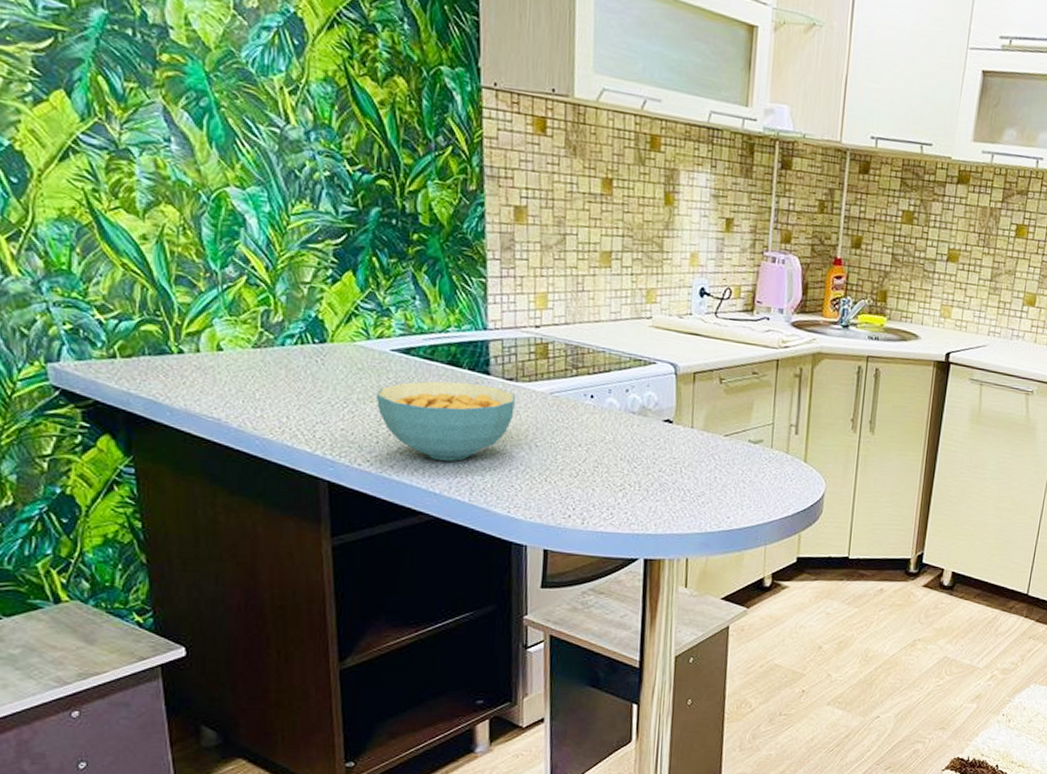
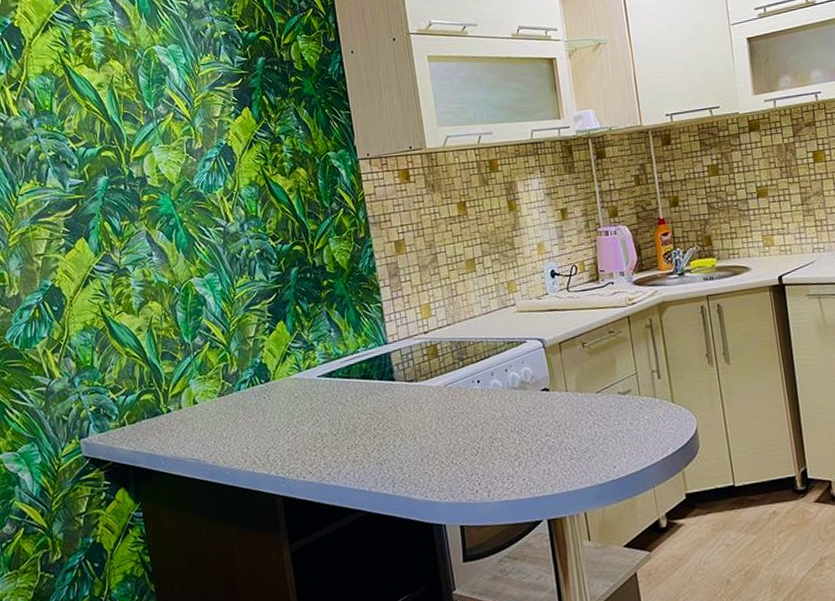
cereal bowl: present [375,380,515,461] -> none [310,389,418,462]

